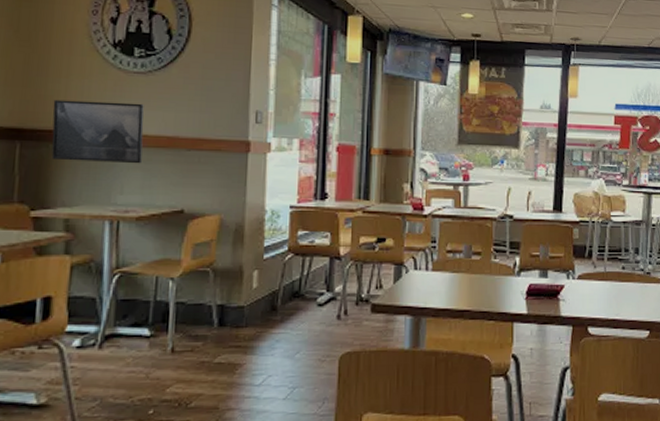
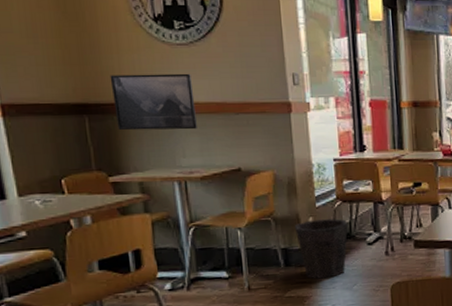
waste bin: none [235,273,298,344] -> present [294,219,349,279]

